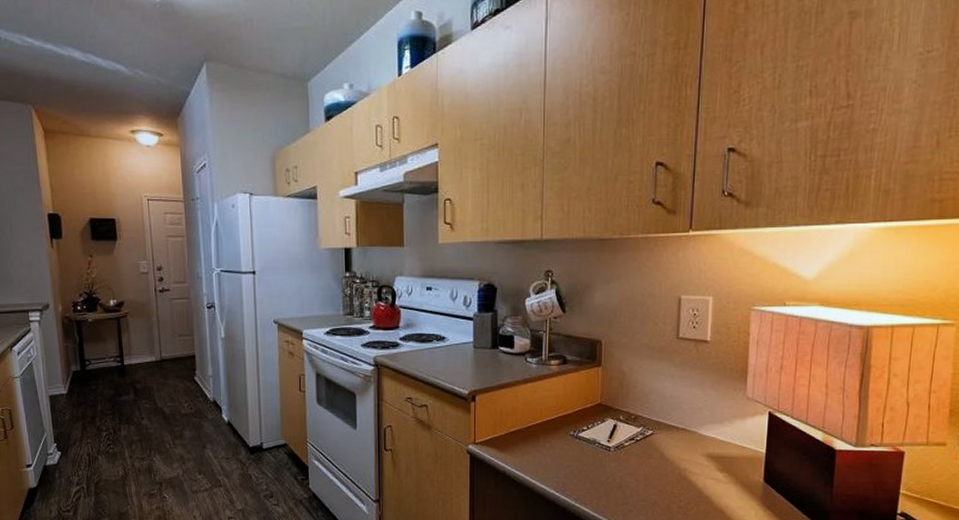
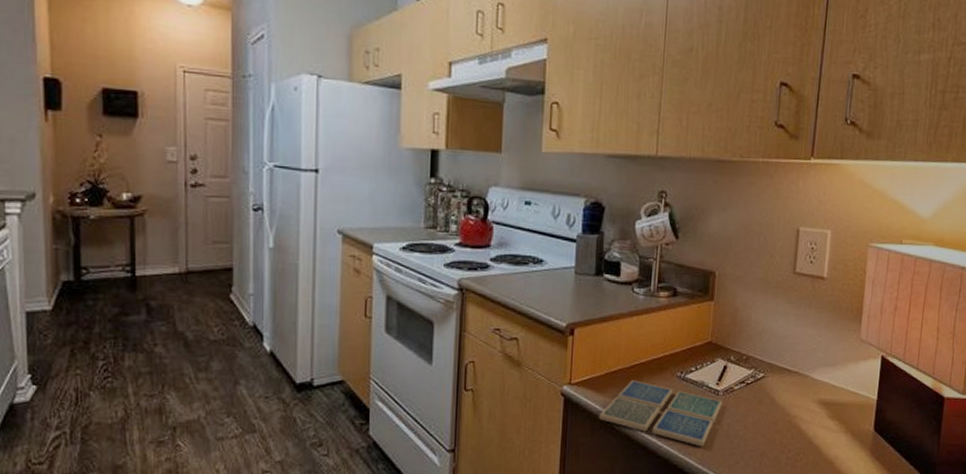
drink coaster: none [502,439,614,497] -> present [599,380,722,447]

